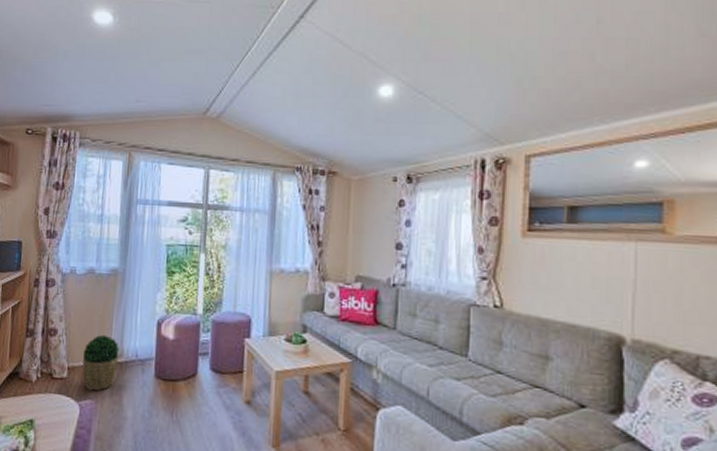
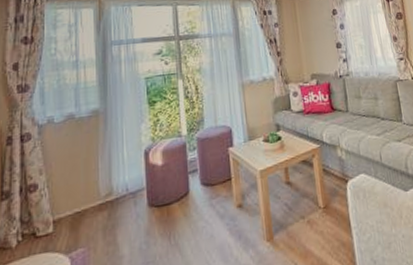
potted plant: present [82,334,120,391] -> none [68,177,109,239]

